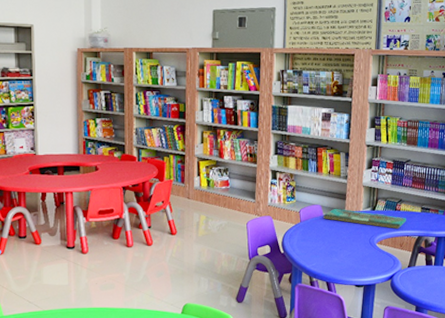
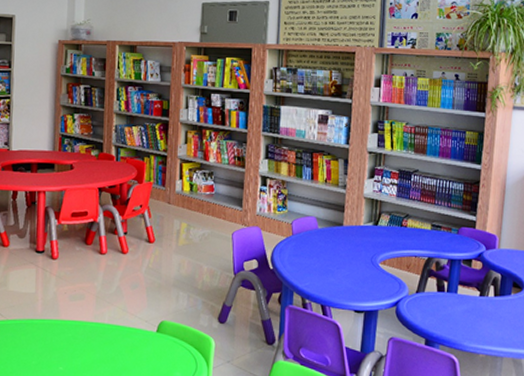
board game: present [322,208,406,229] -> none [317,221,414,248]

